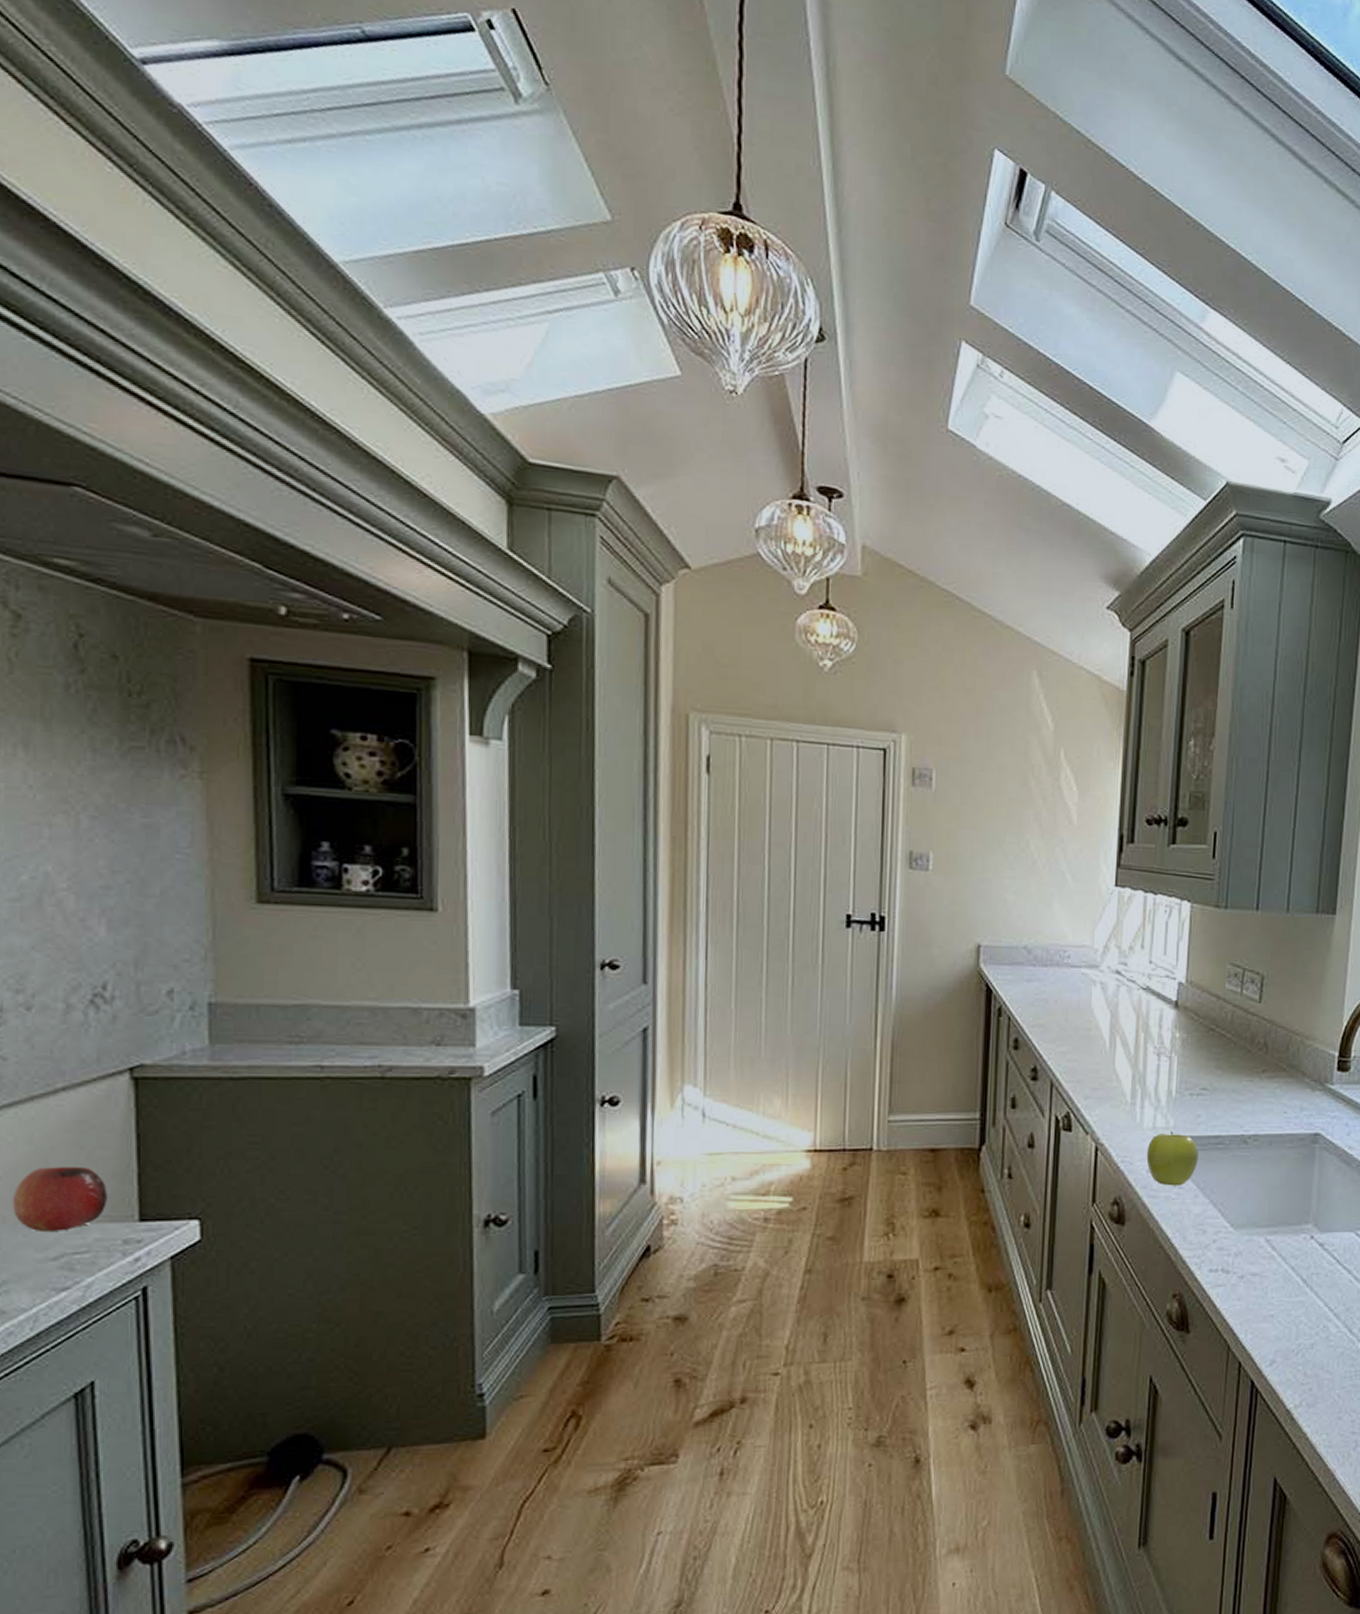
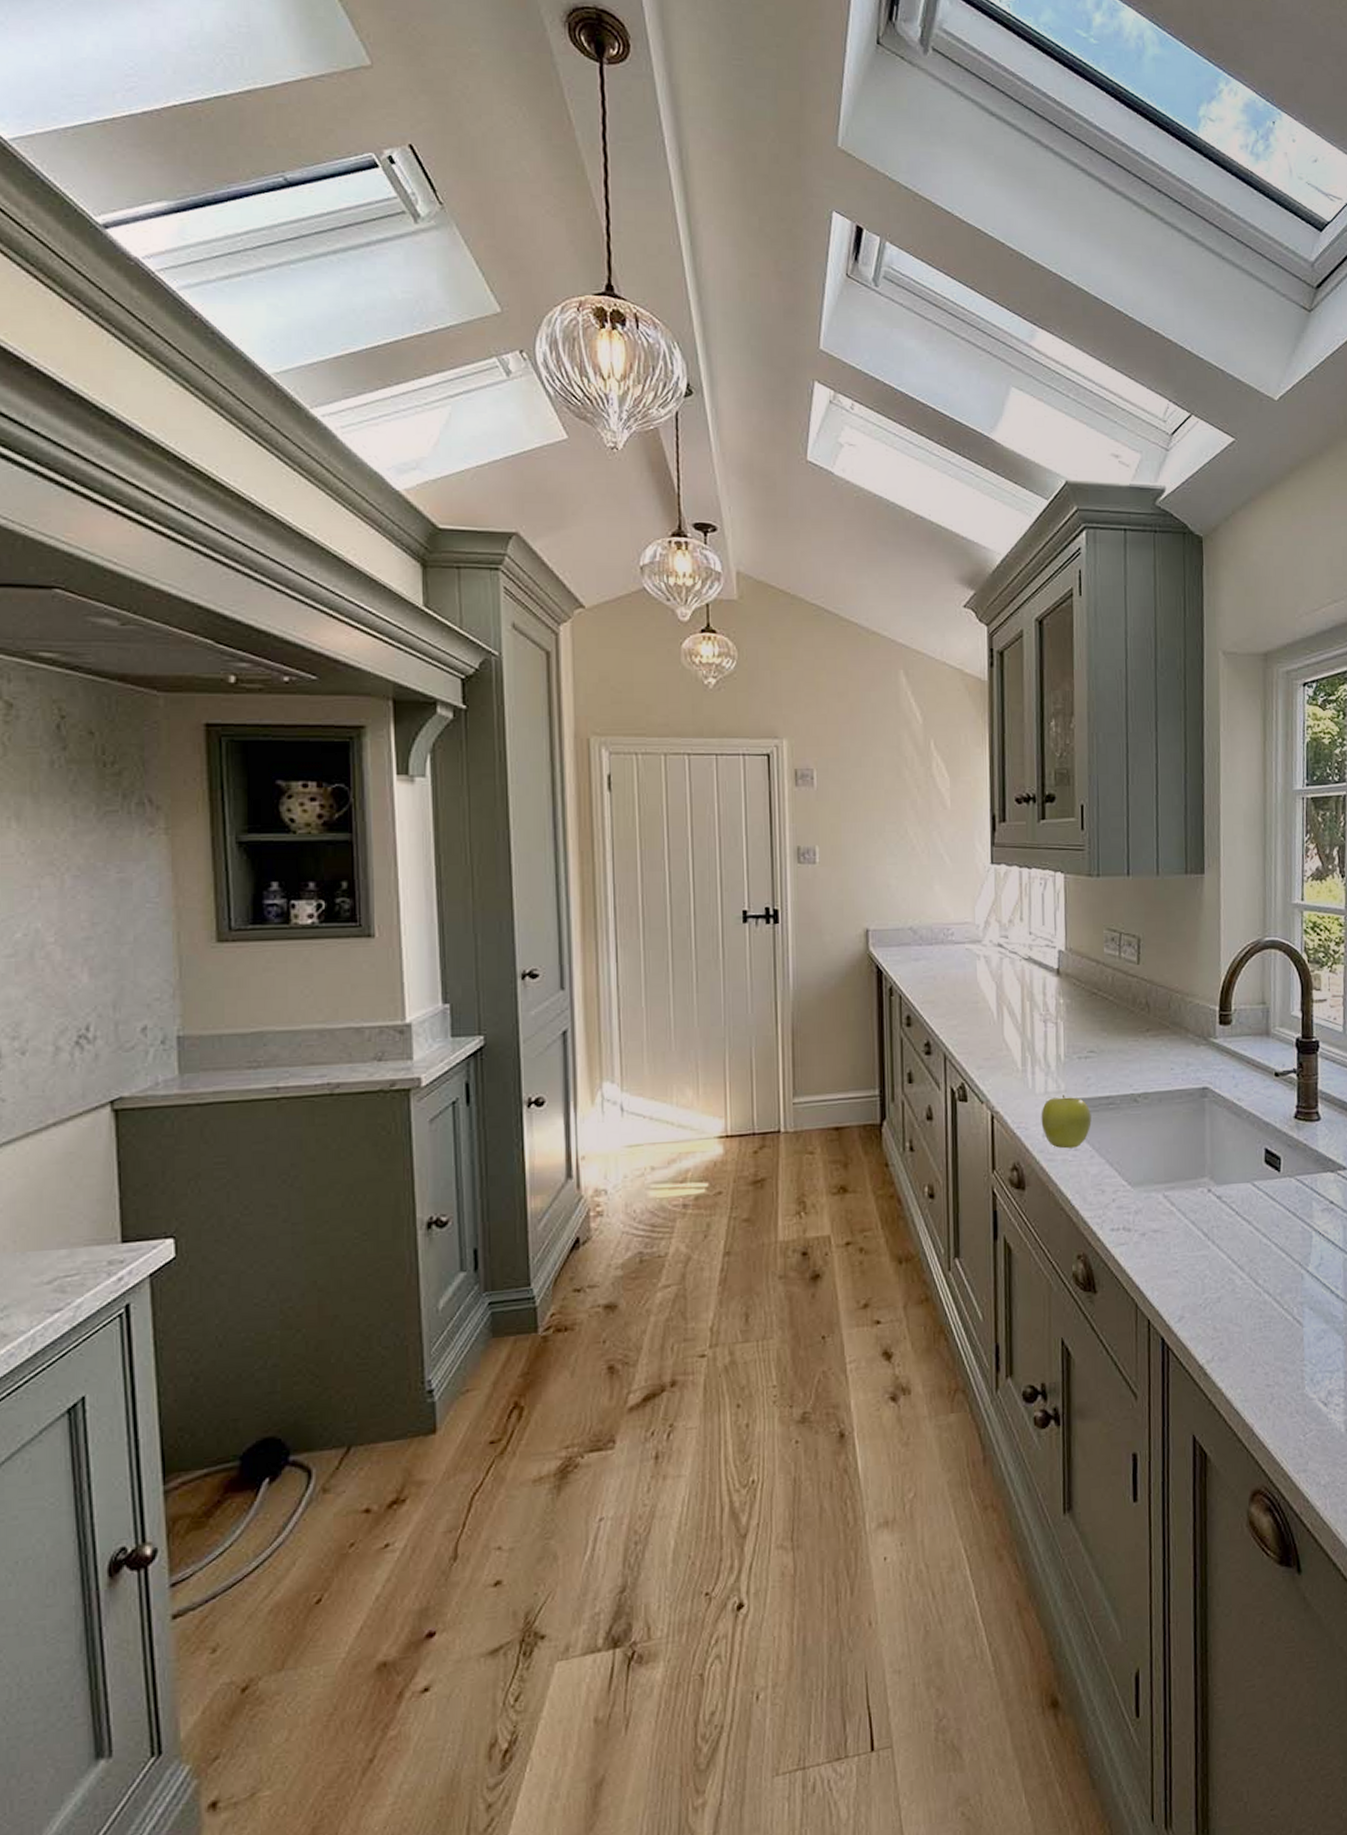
fruit: present [12,1167,107,1233] -> none [11,1195,93,1259]

